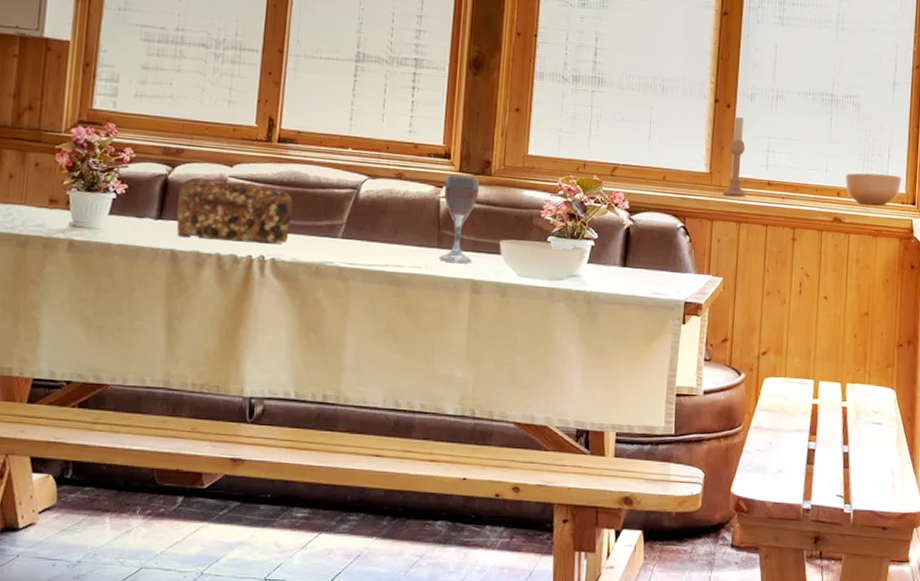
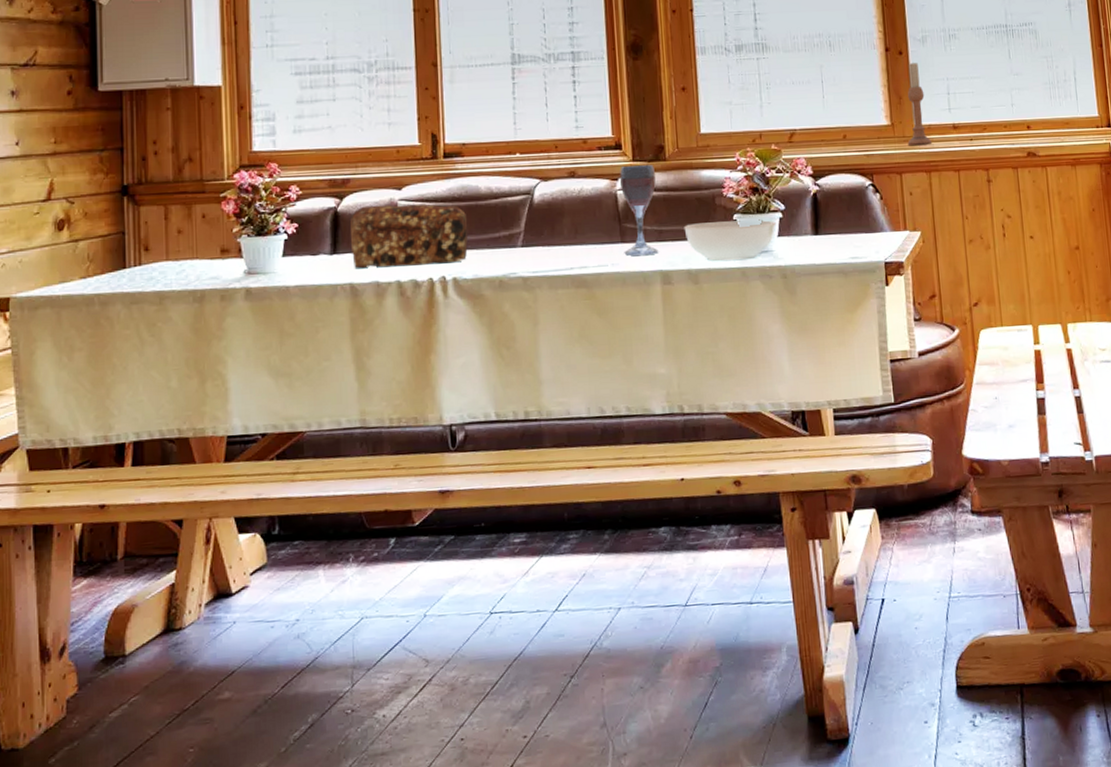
bowl: present [845,173,902,207] -> none [1033,99,1093,136]

